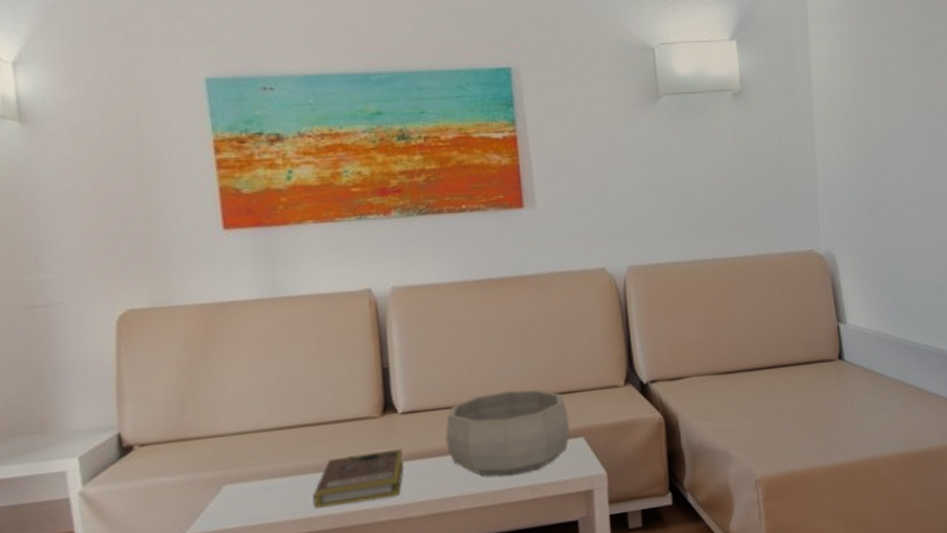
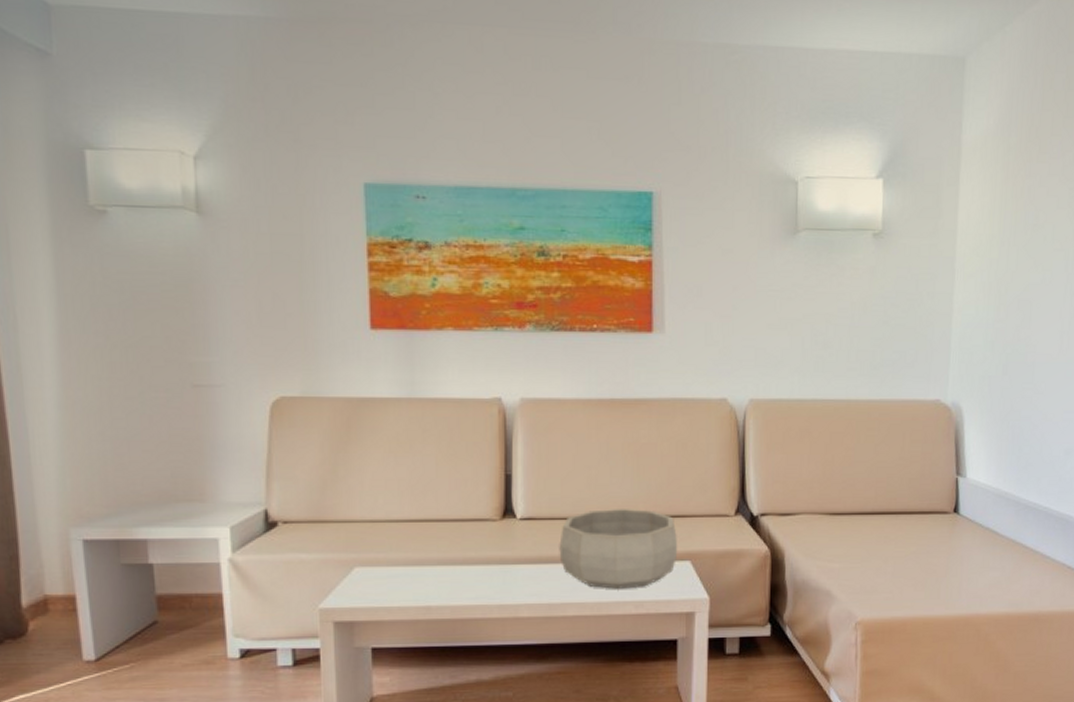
book: present [313,449,404,508] -> none [433,553,518,598]

